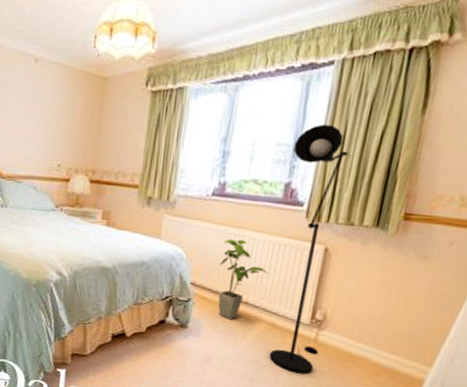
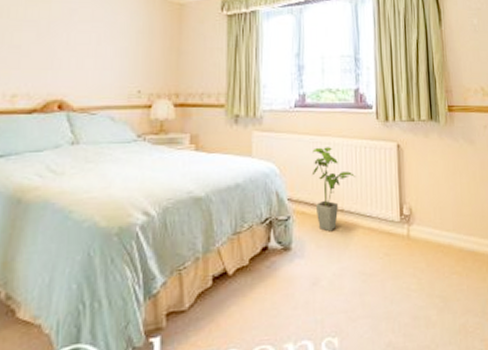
floor lamp: present [269,124,351,374] -> none [354,37,413,276]

